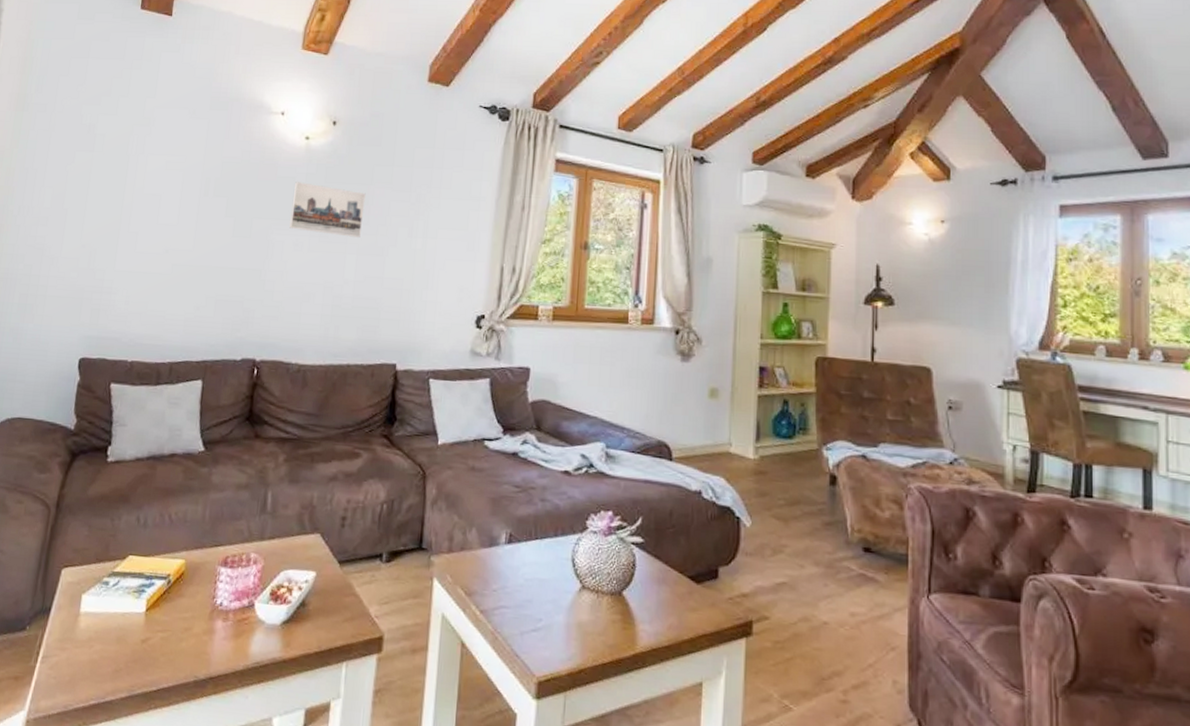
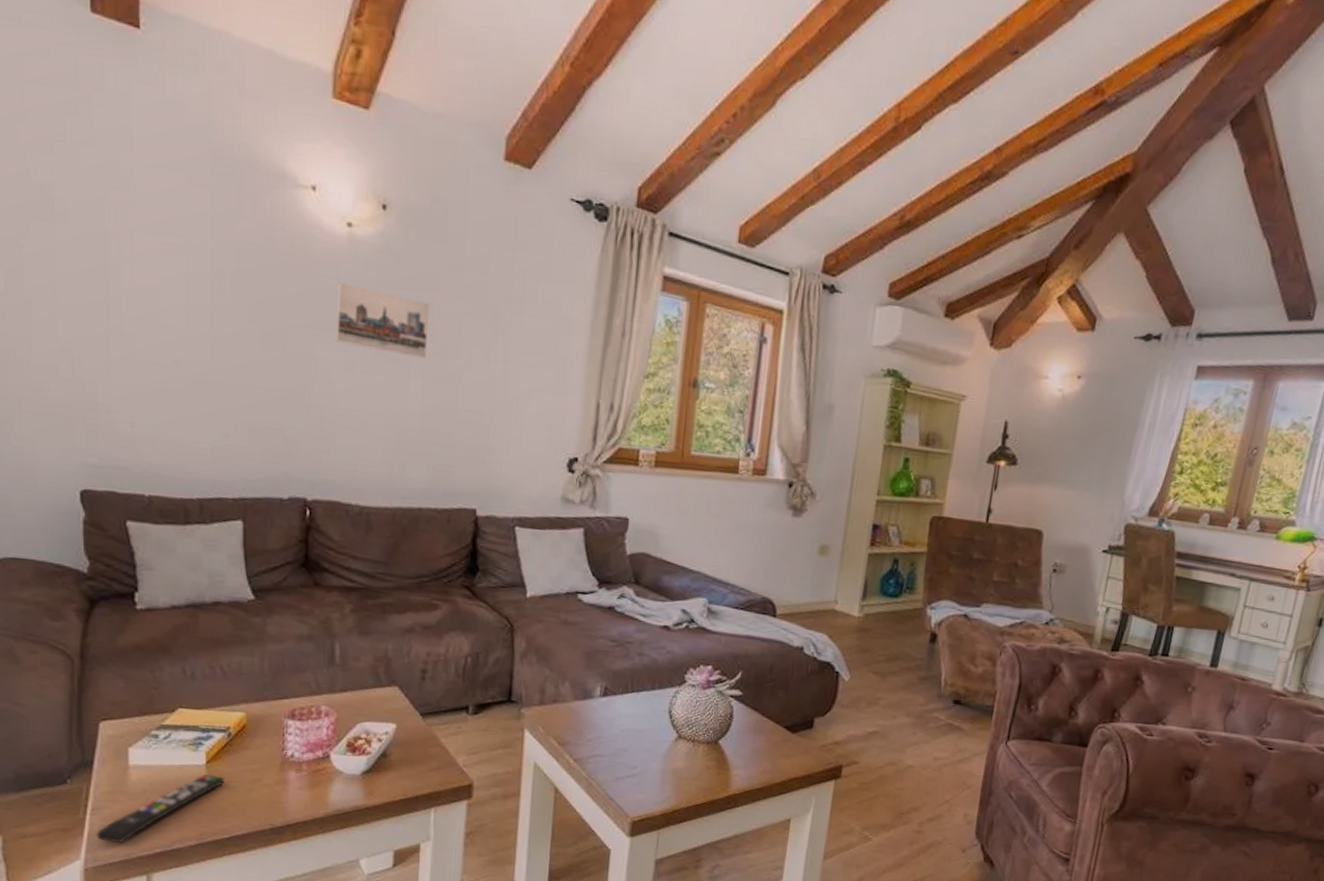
remote control: none [41,622,160,694] -> present [96,774,224,844]

